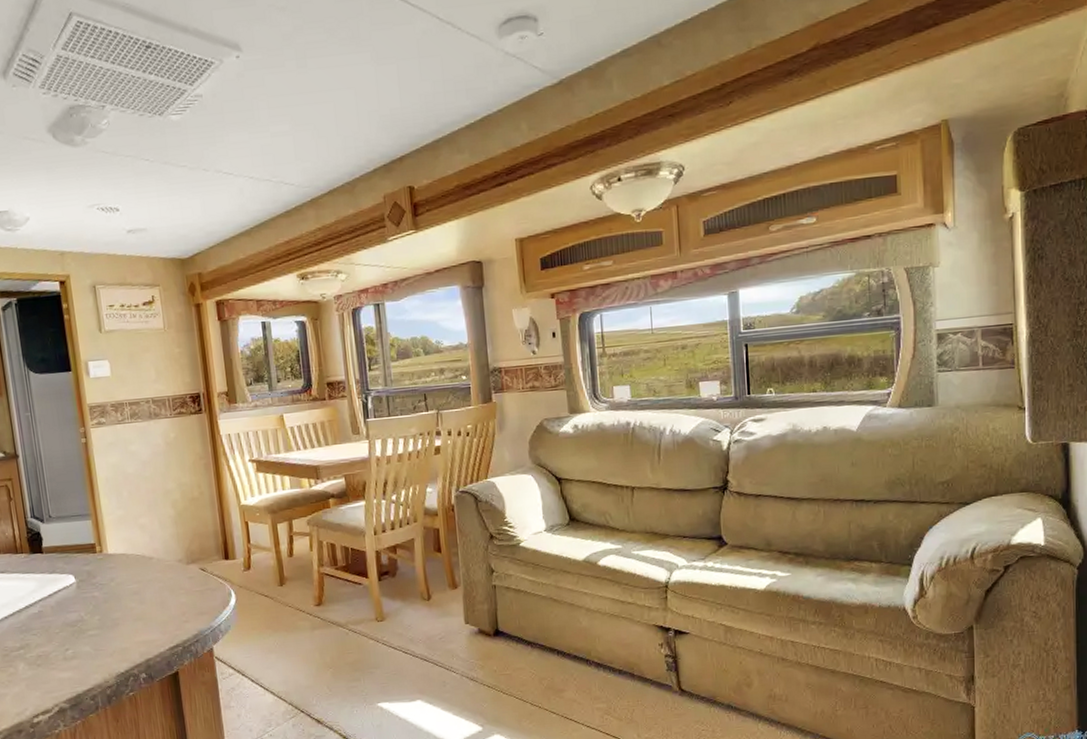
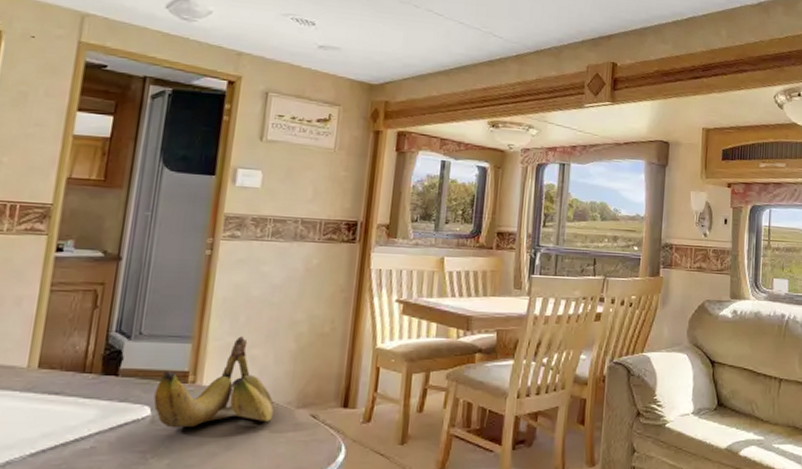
banana: none [73,509,170,591] -> present [153,336,274,428]

